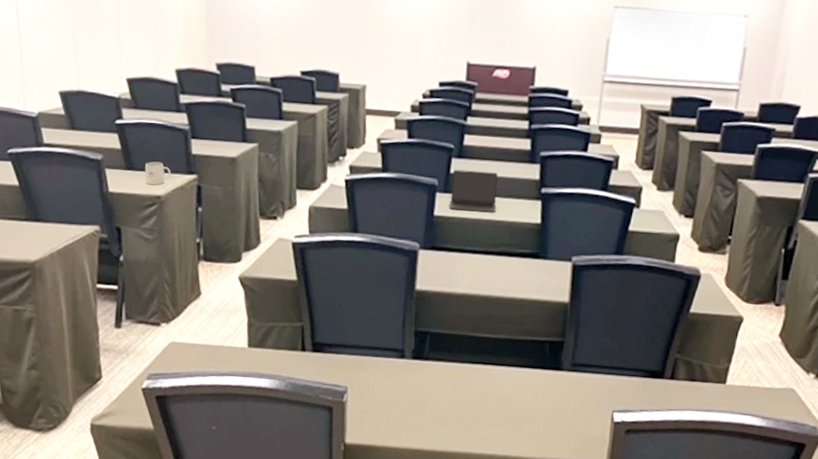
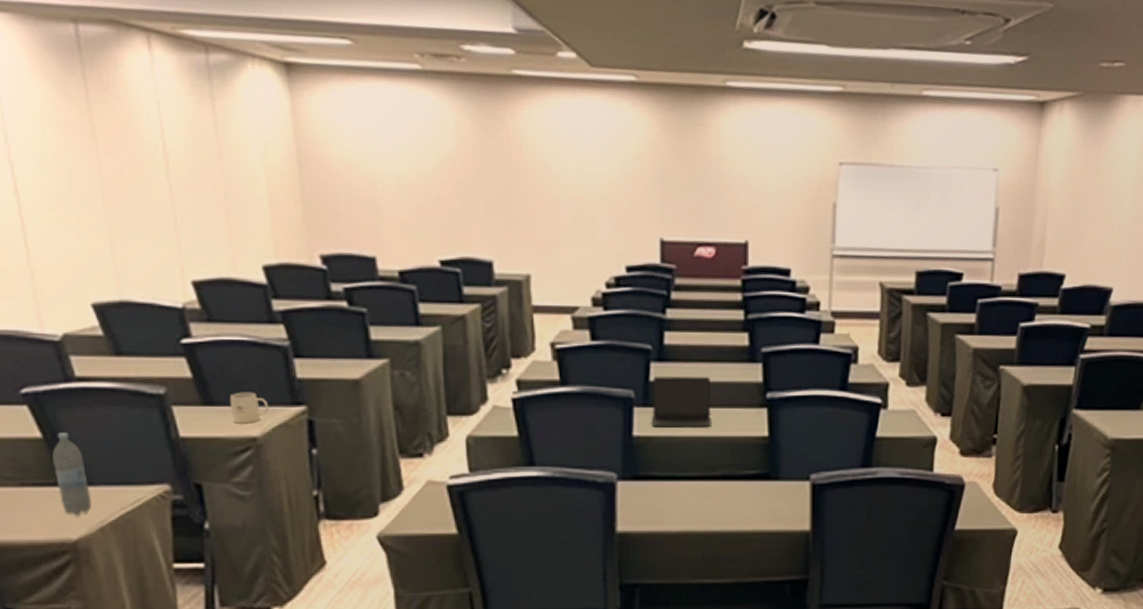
water bottle: none [24,183,47,243] -> present [53,433,91,515]

